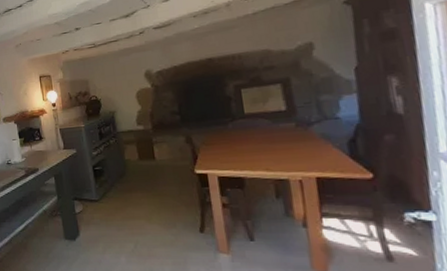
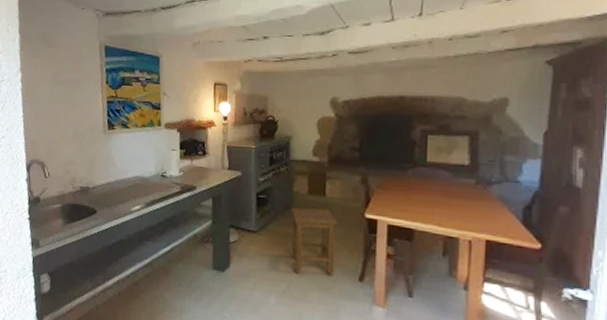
stool: none [126,170,176,233] -> present [291,207,338,276]

